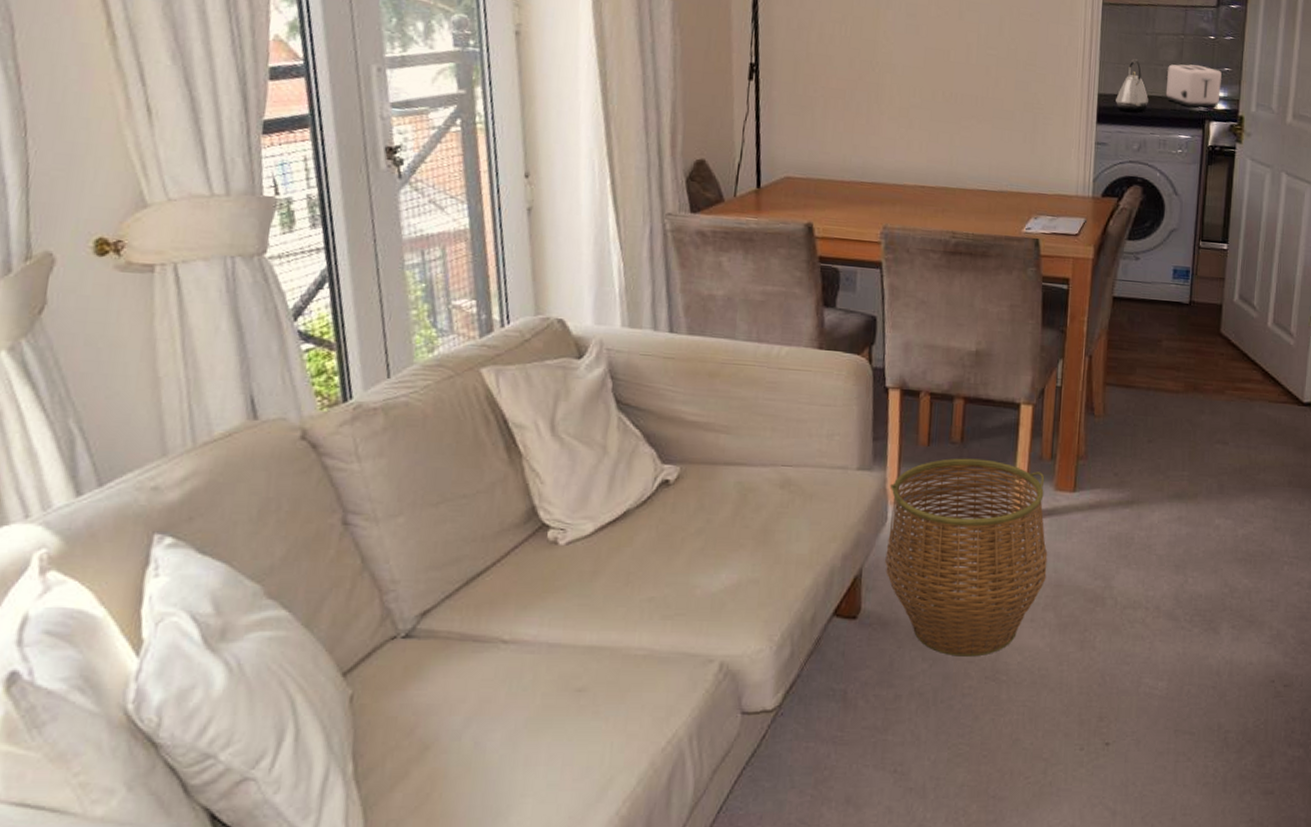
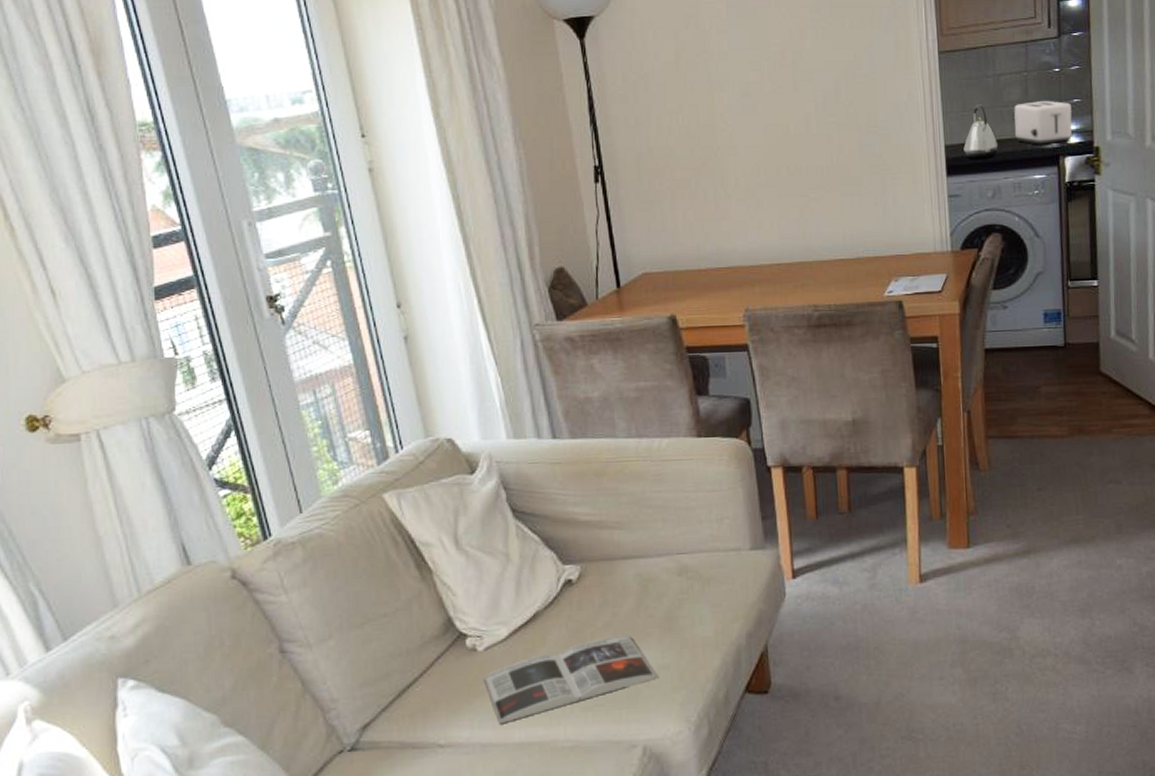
magazine: none [560,543,746,625] -> present [483,635,658,724]
basket: present [885,458,1048,657] -> none [784,525,951,720]

